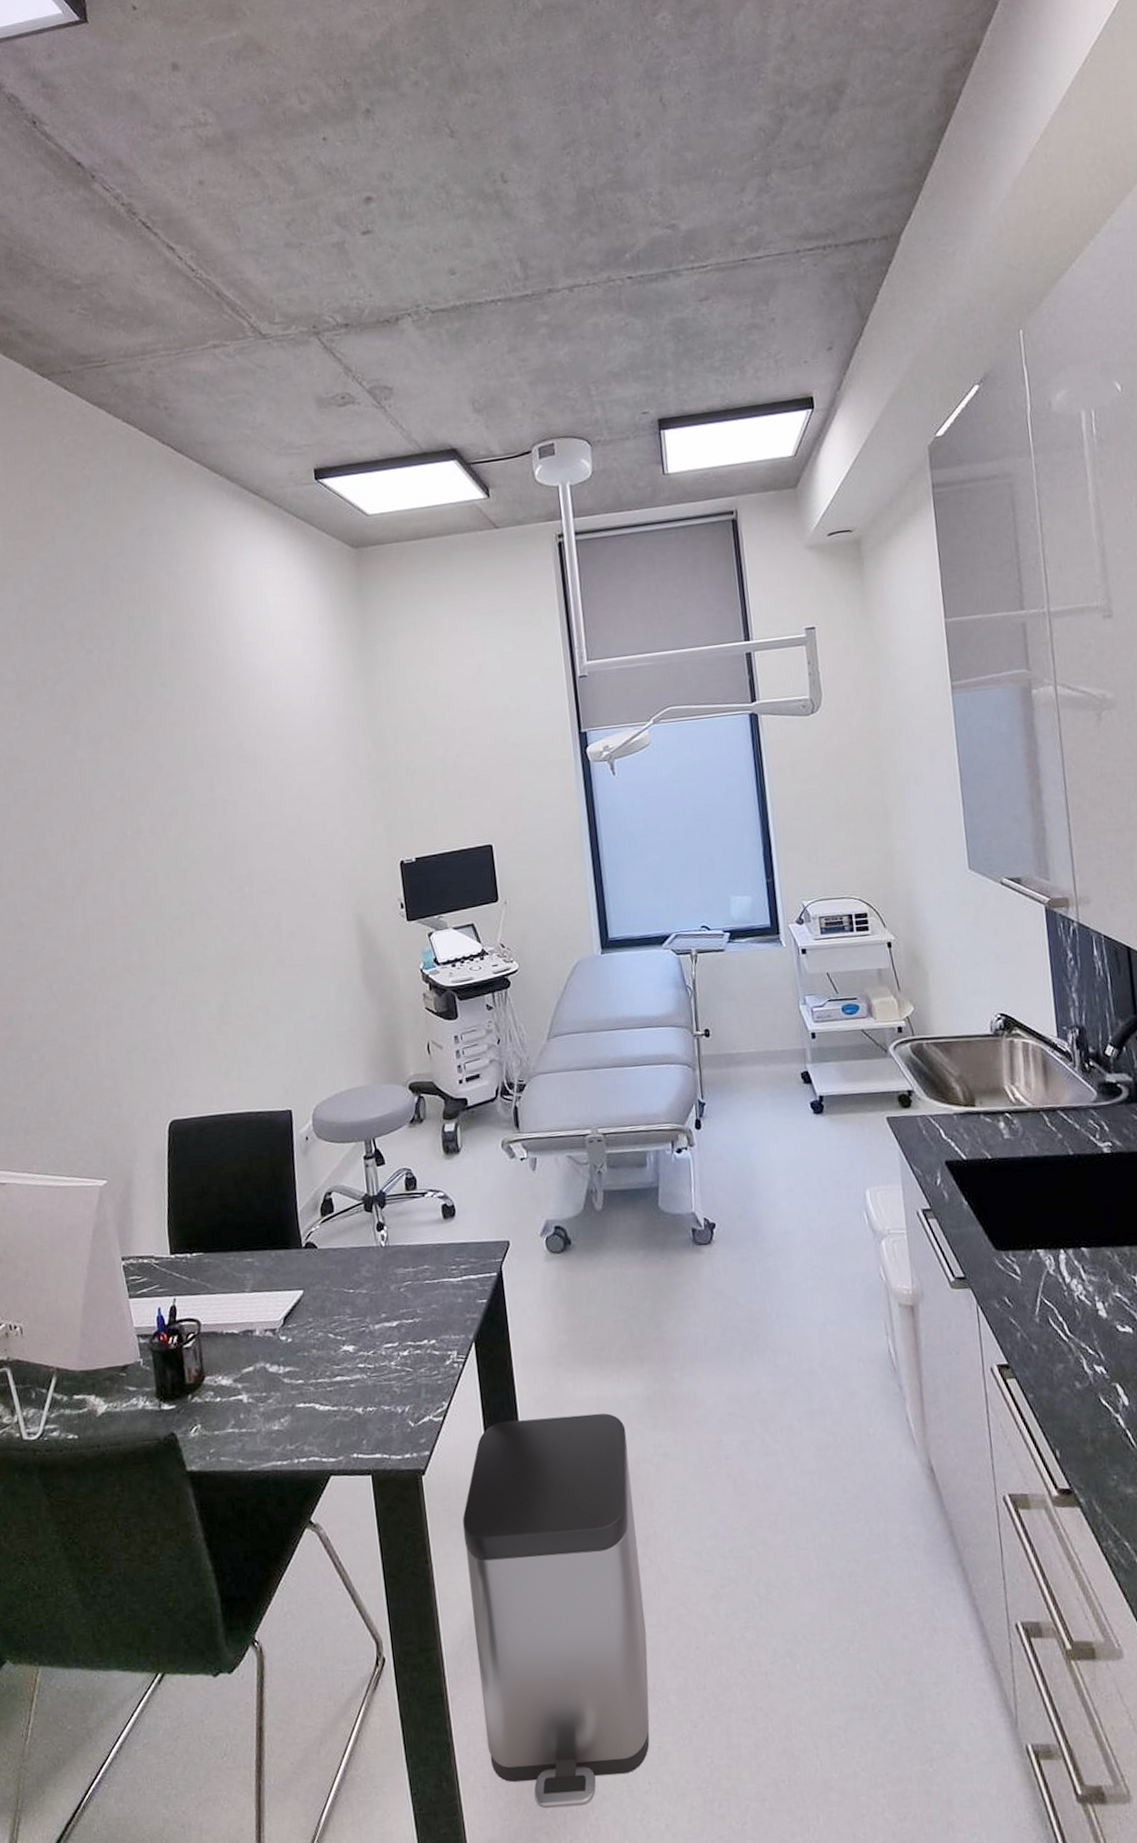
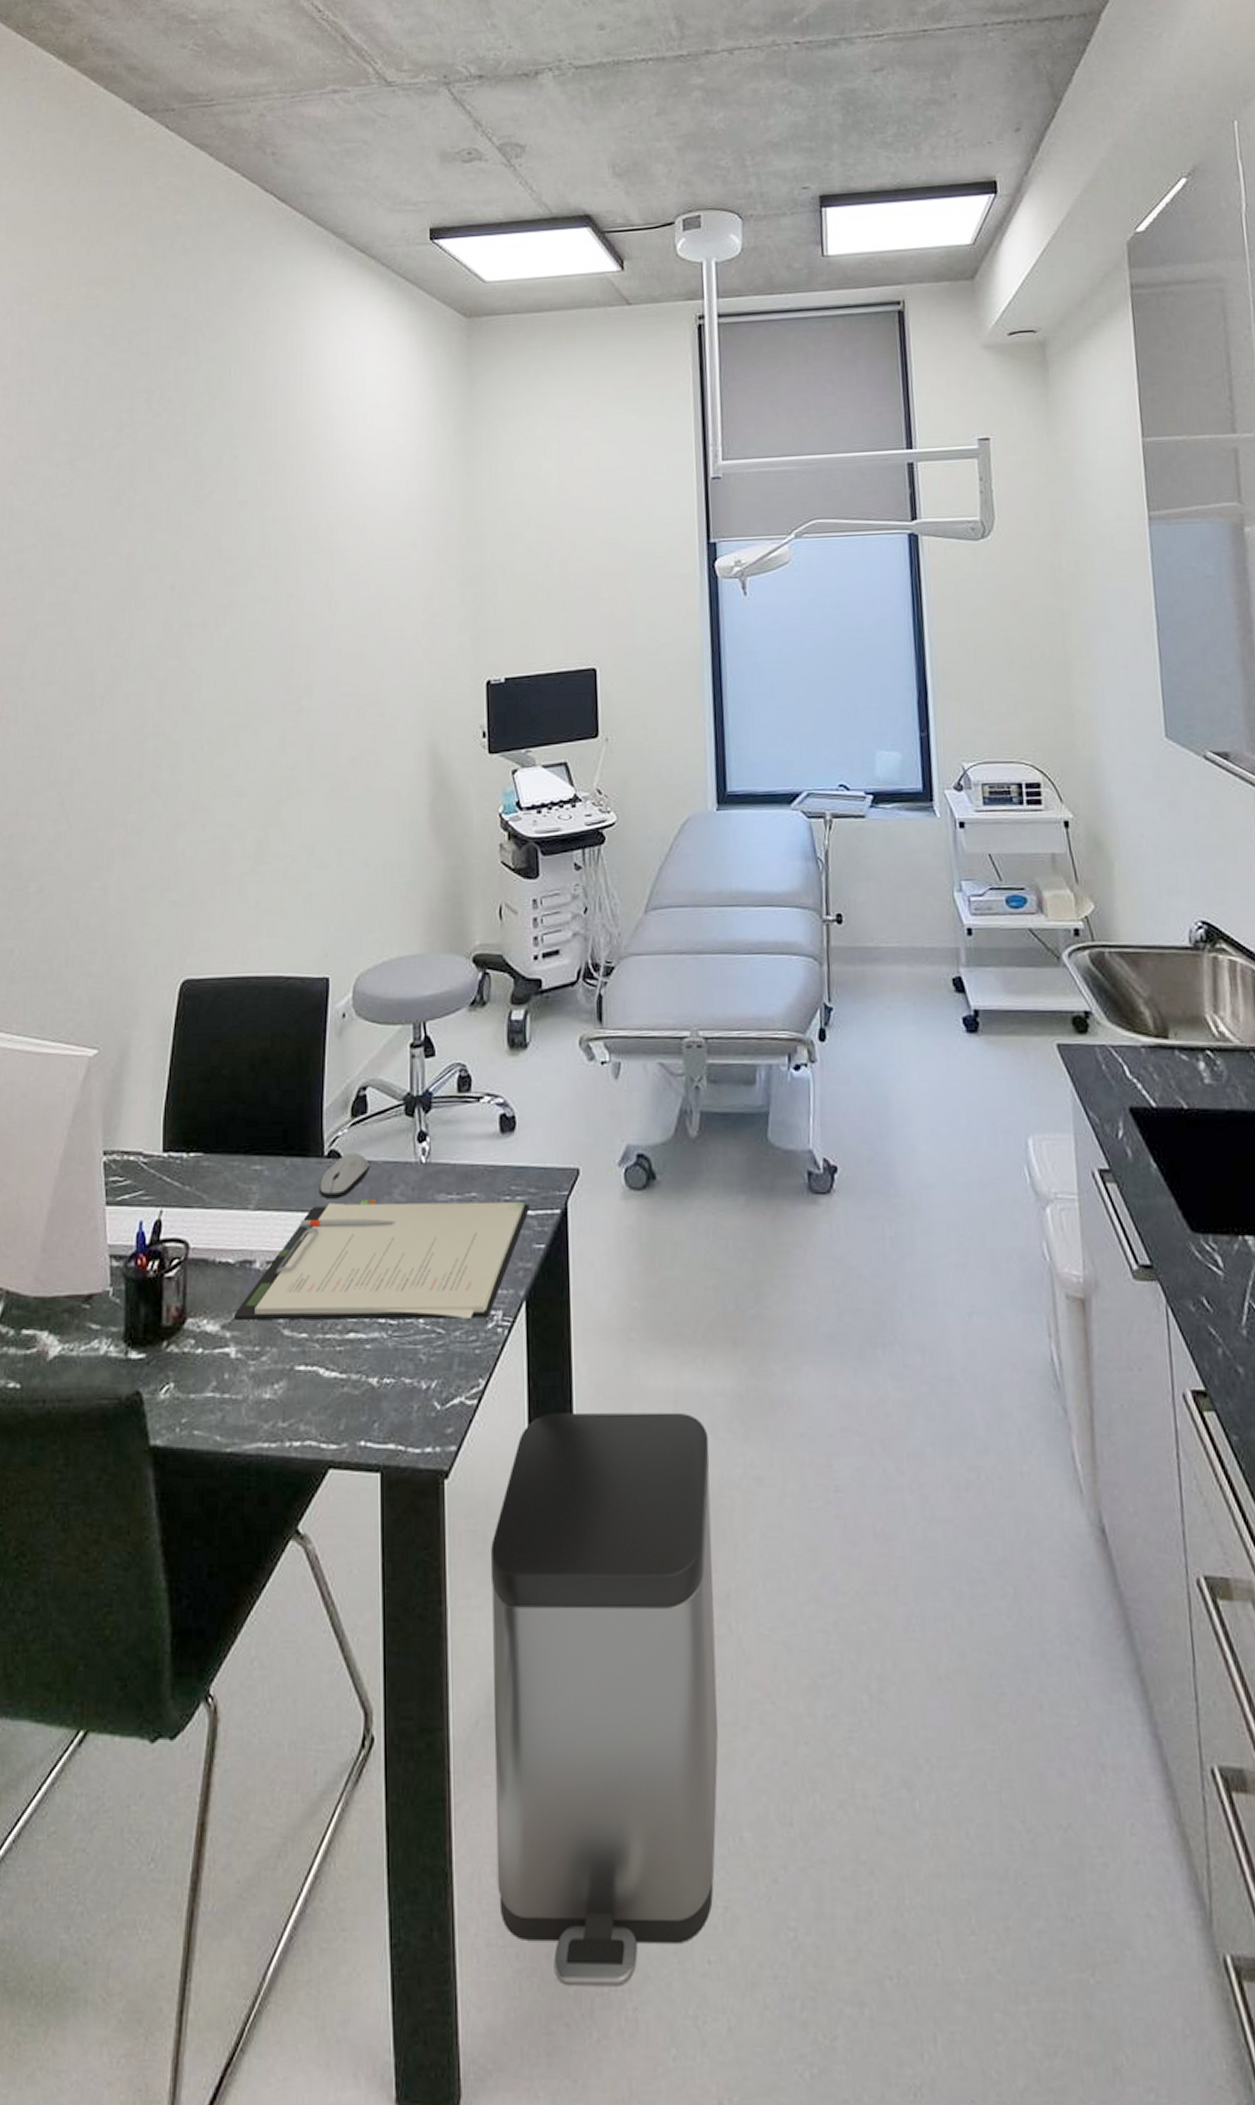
clipboard: none [243,1269,472,1375] -> present [234,1198,529,1320]
computer mouse: none [300,1243,340,1280] -> present [318,1153,369,1199]

